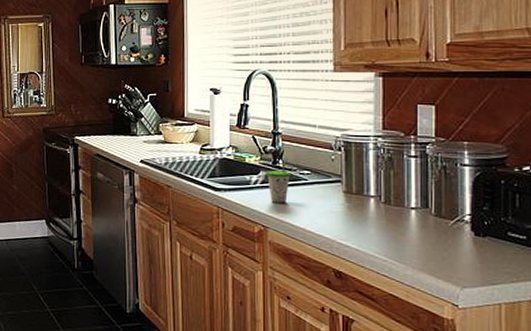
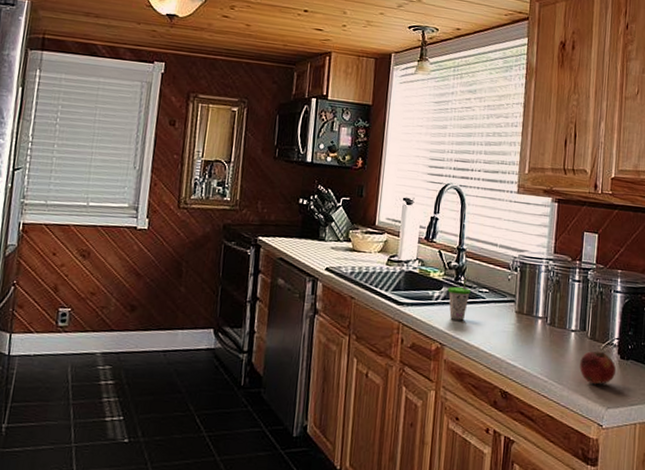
fruit: none [425,228,471,263] -> present [580,351,617,385]

